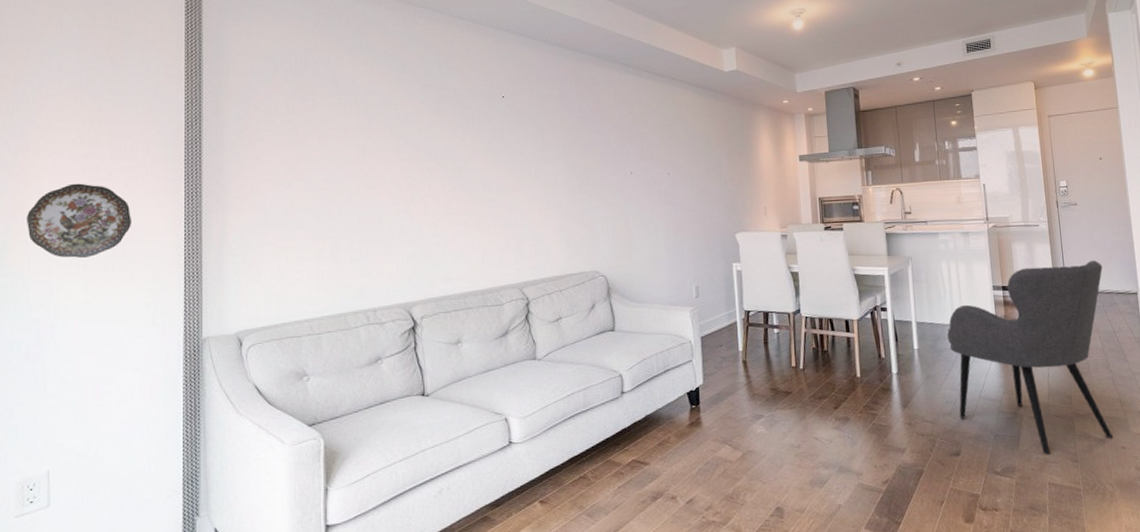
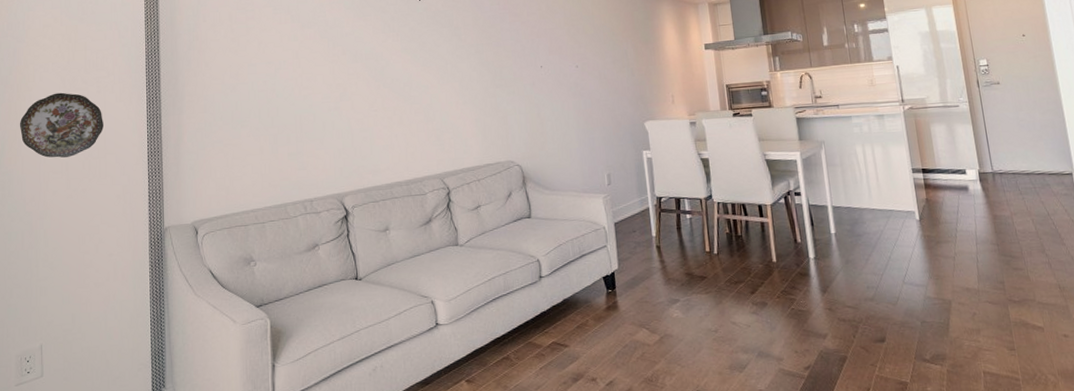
armchair: present [947,260,1114,456] -> none [865,140,1054,344]

